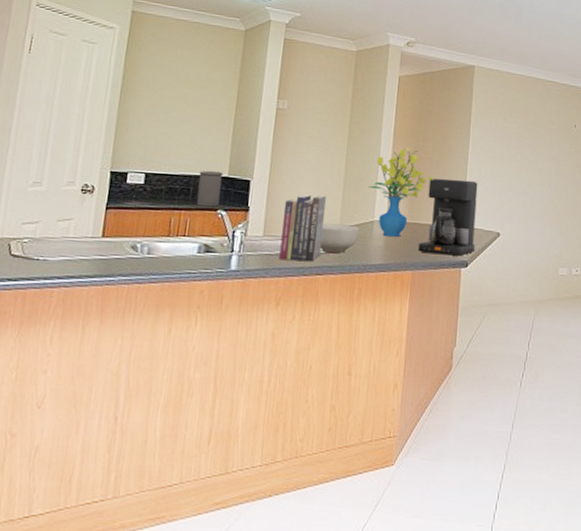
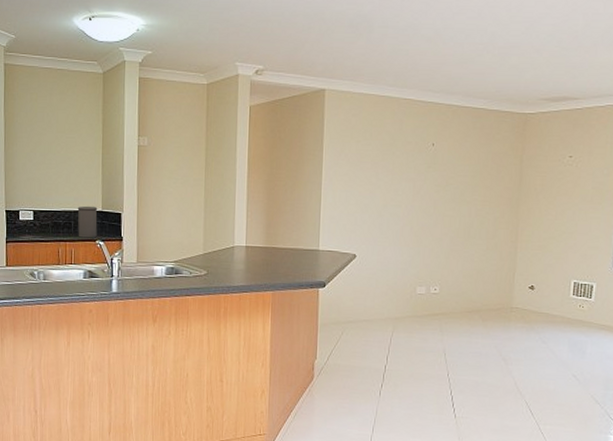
books: present [279,194,326,262] -> none [152,224,190,284]
bowl: present [320,223,360,253] -> none [187,250,222,276]
bouquet: present [369,147,433,238] -> none [227,176,288,261]
coffee maker: present [417,178,478,256] -> none [276,204,333,277]

